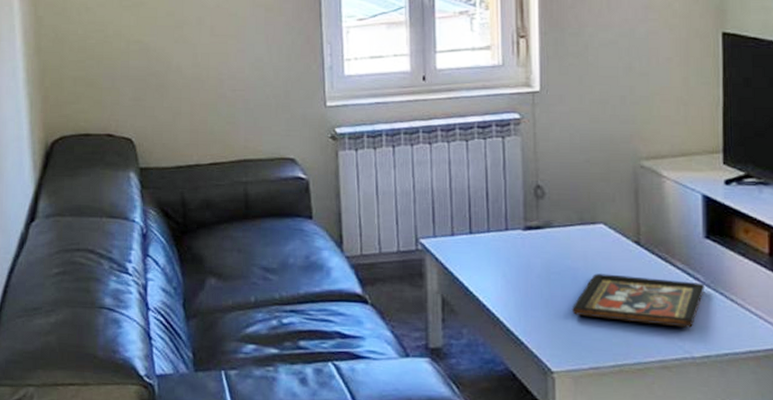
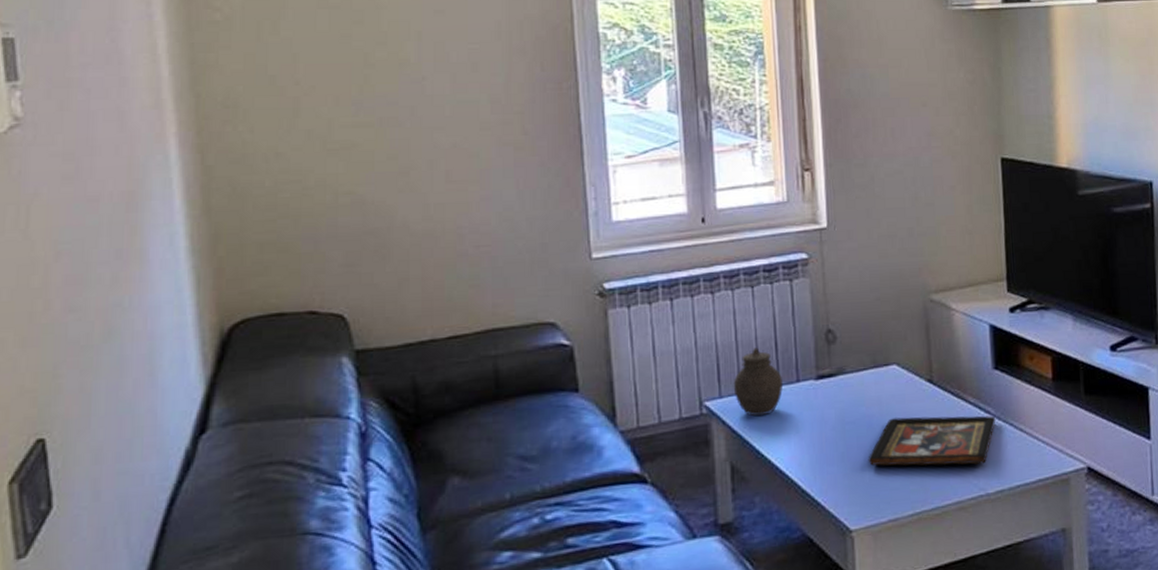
jar: none [446,195,492,258] -> present [733,347,783,417]

